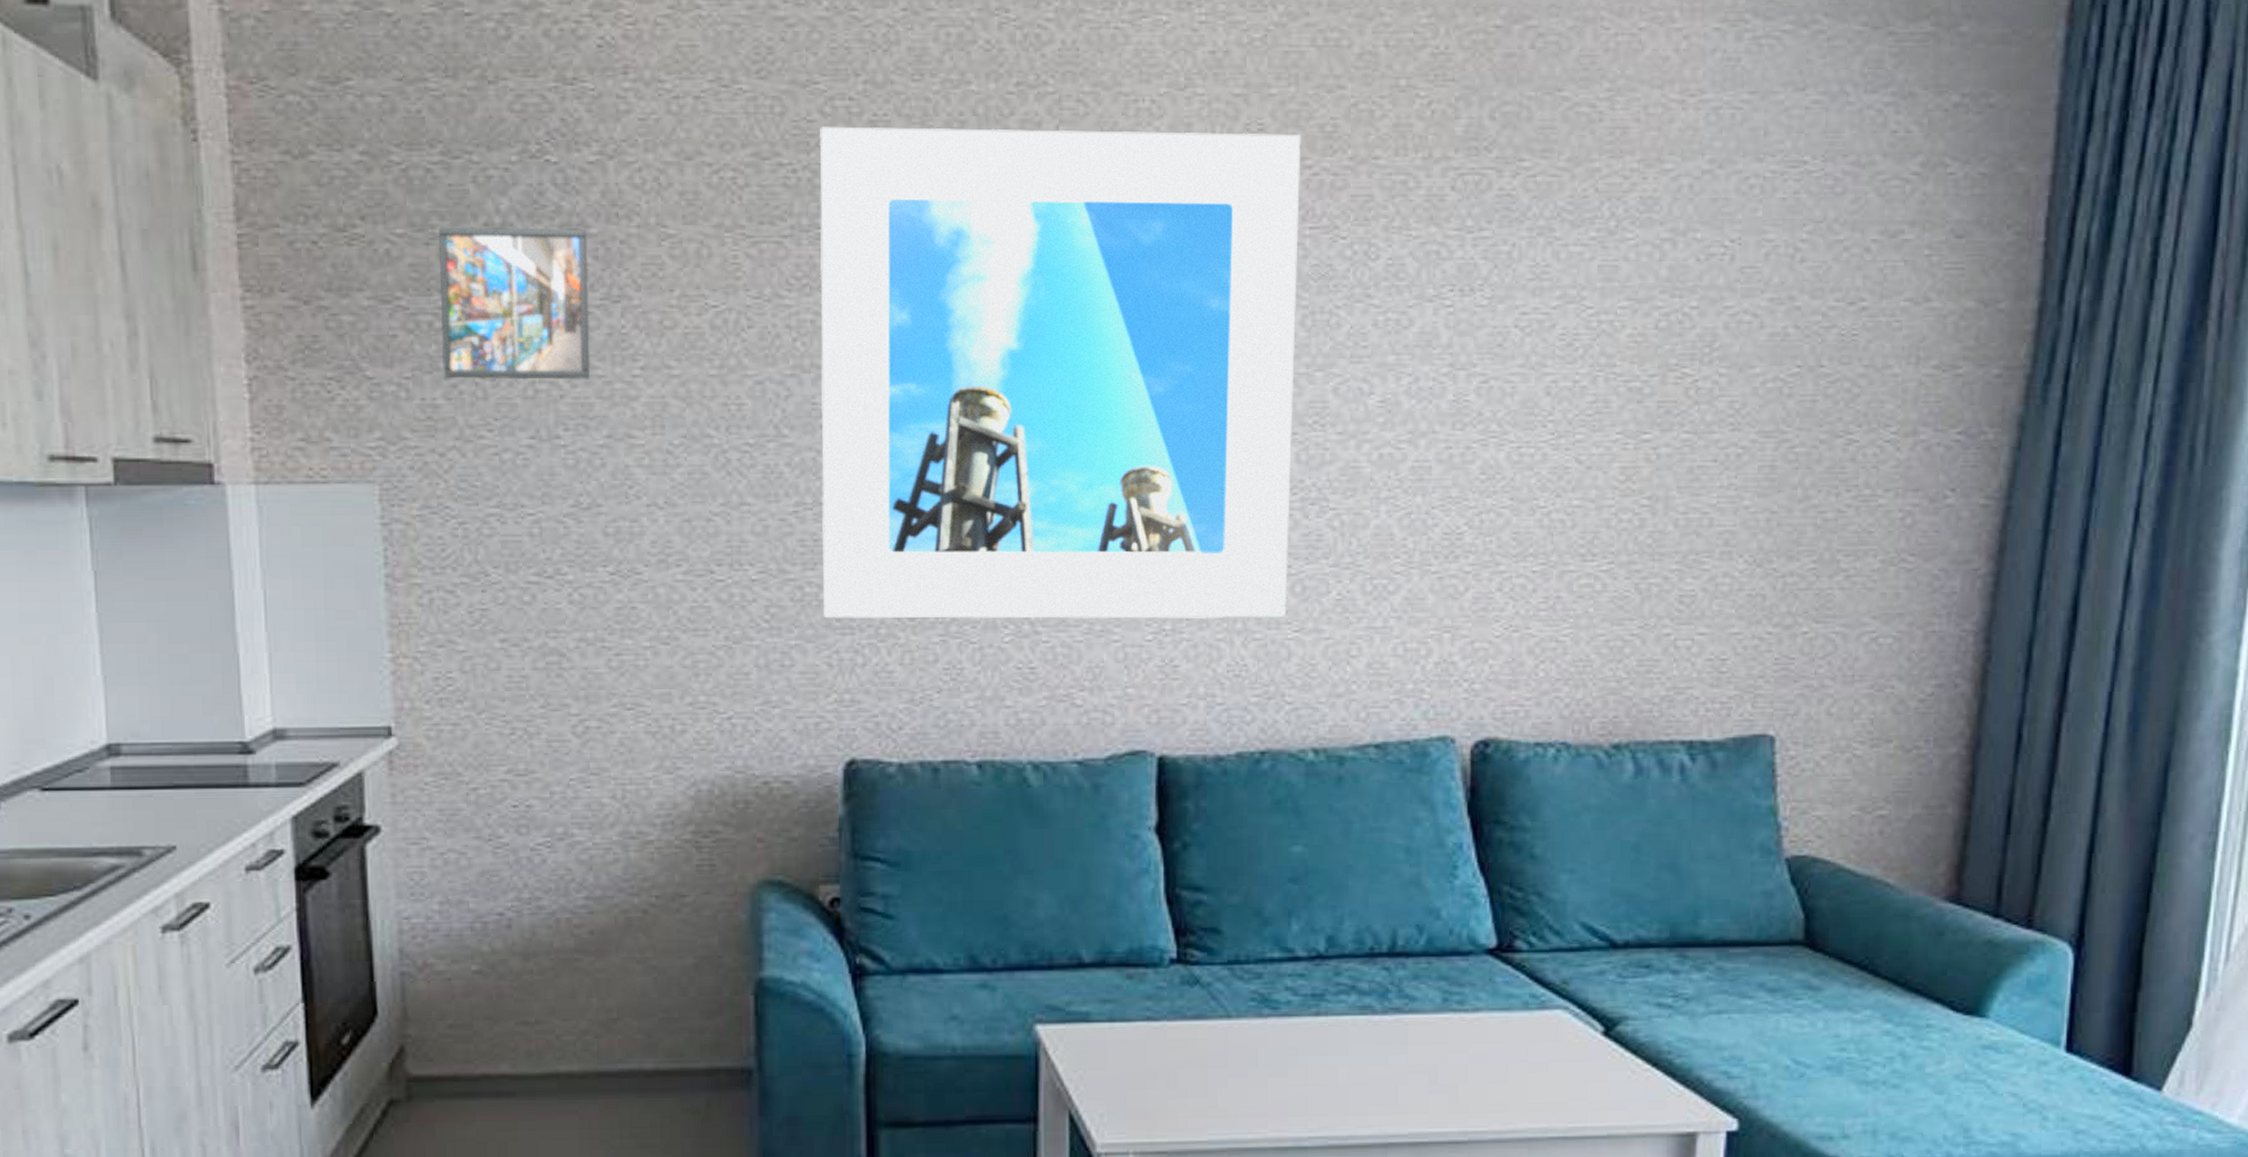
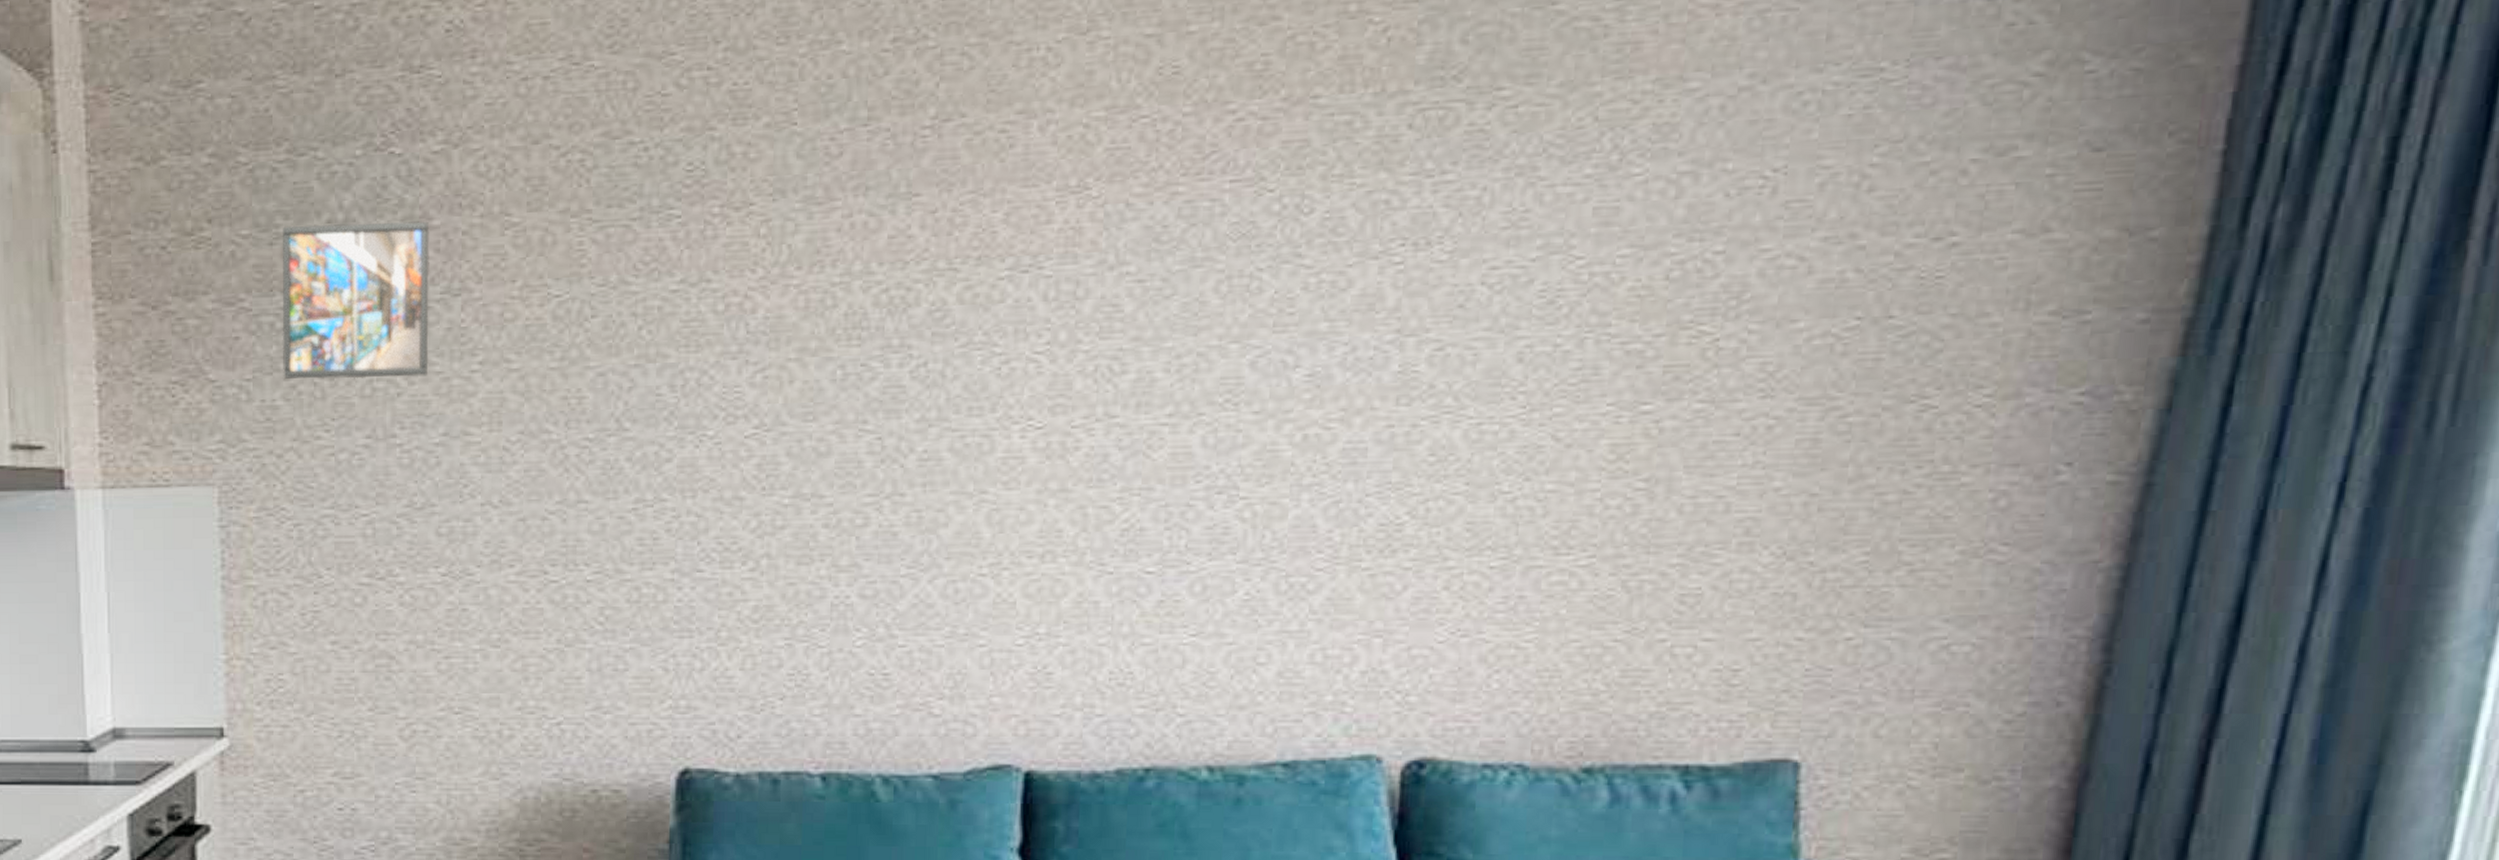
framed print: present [819,126,1301,620] -> none [660,76,1225,622]

